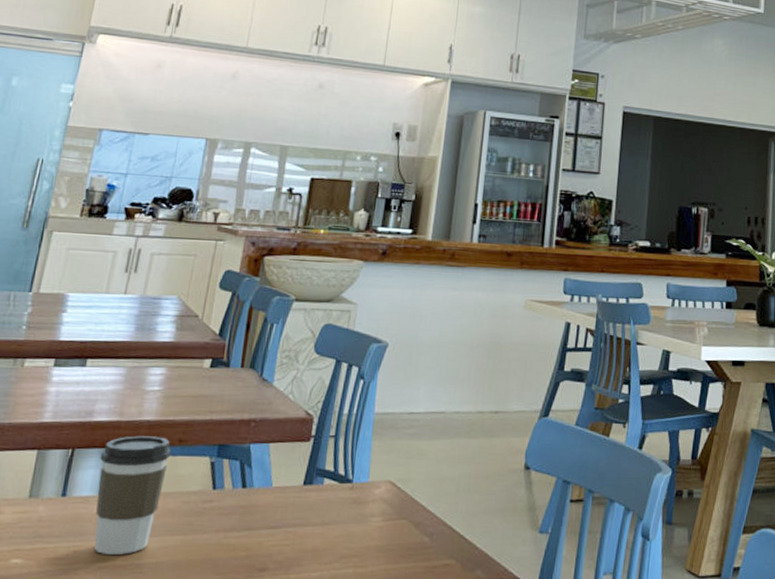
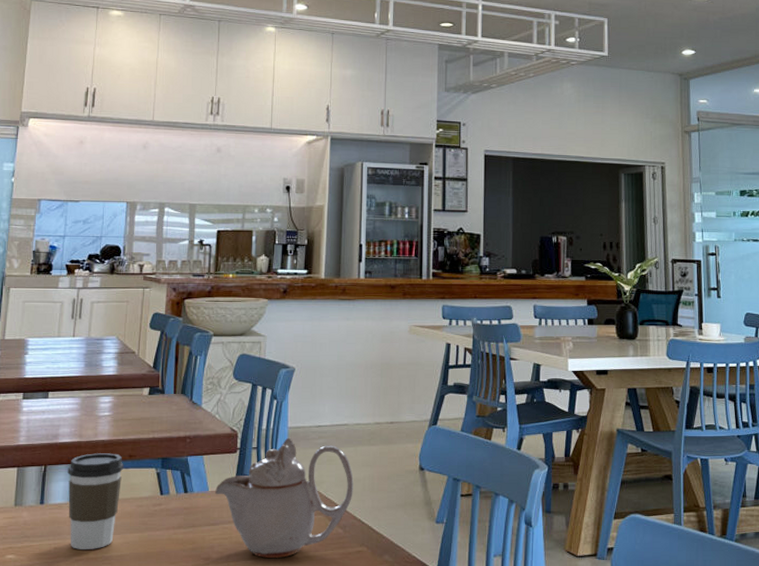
teapot: none [280,425,447,570] -> present [215,437,354,558]

